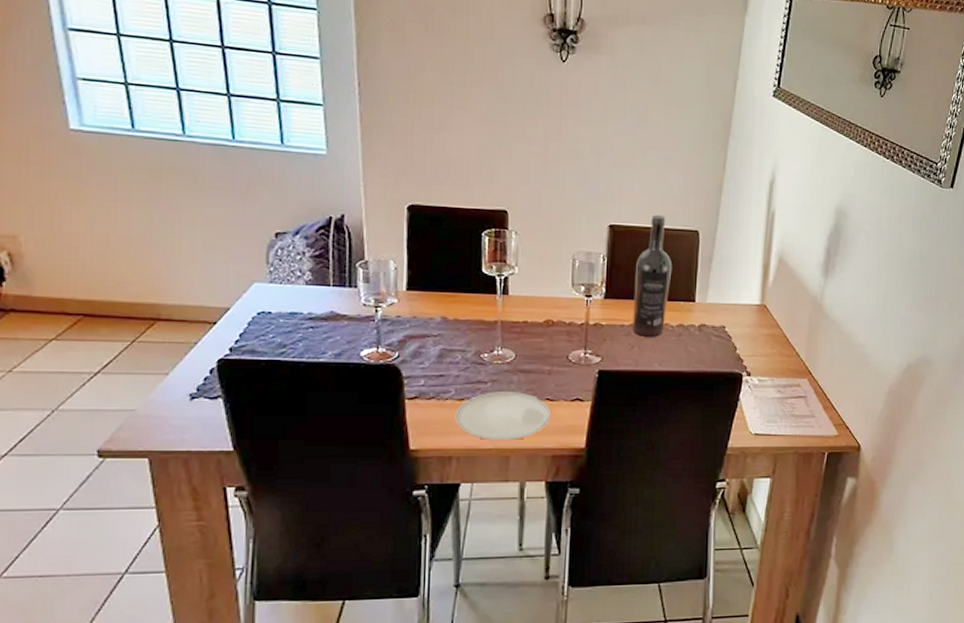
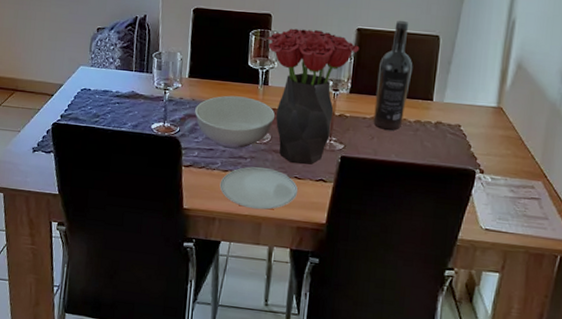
bowl: none [418,309,519,373] -> present [195,95,276,149]
bouquet: none [503,227,613,384] -> present [267,28,360,166]

